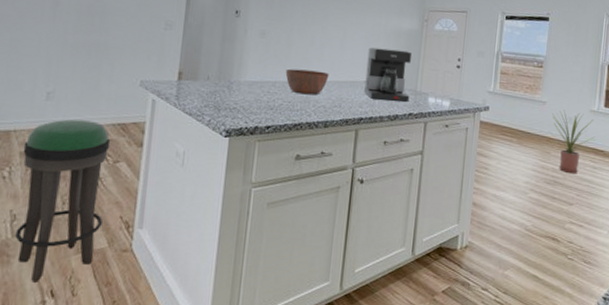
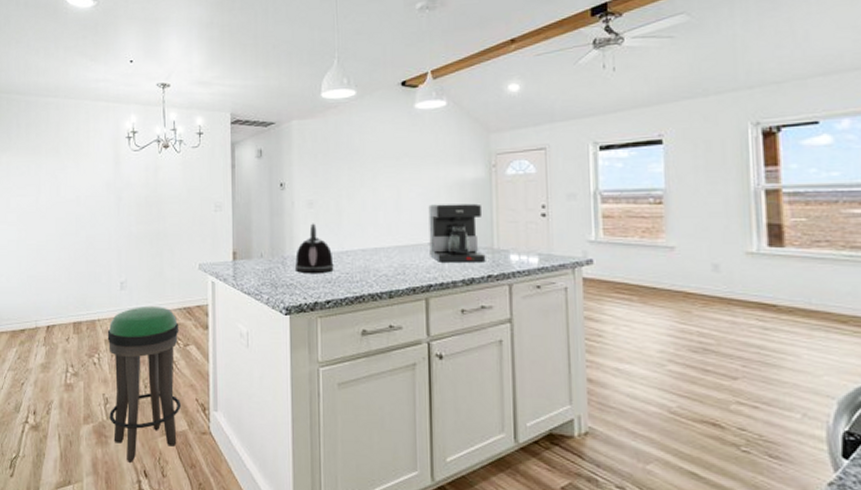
kettle: none [240,52,278,100] -> present [294,223,334,273]
bowl: present [285,68,330,95] -> none [339,237,387,264]
house plant: present [552,110,595,174] -> none [686,255,759,338]

